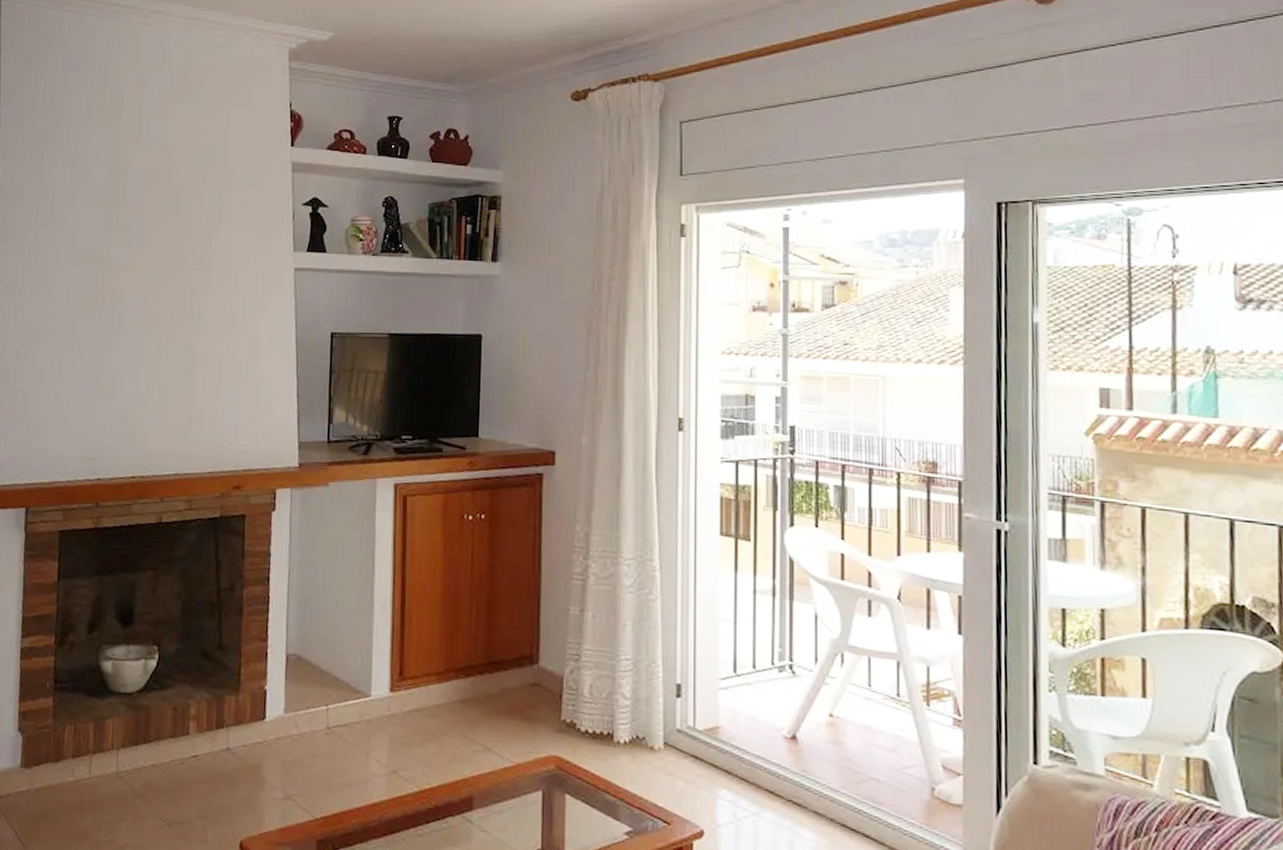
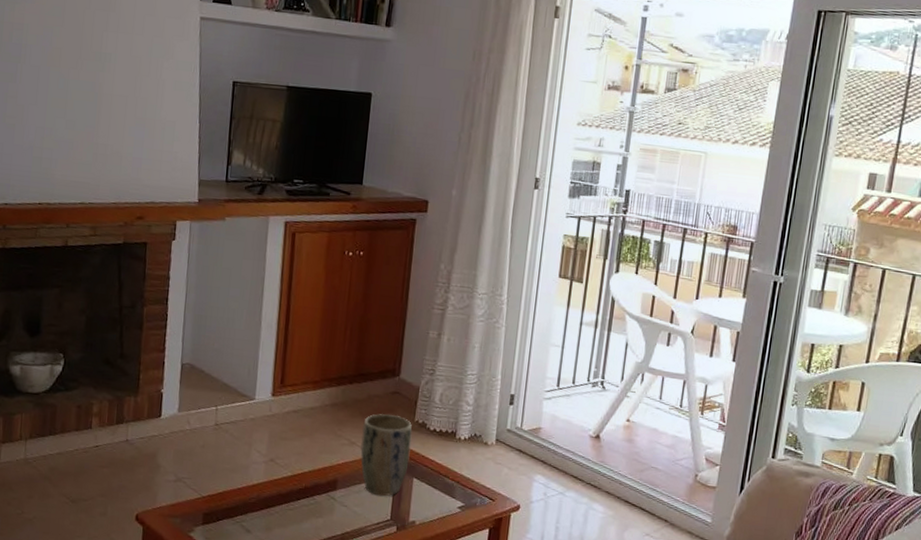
plant pot: none [498,711,559,819] -> present [360,414,413,497]

